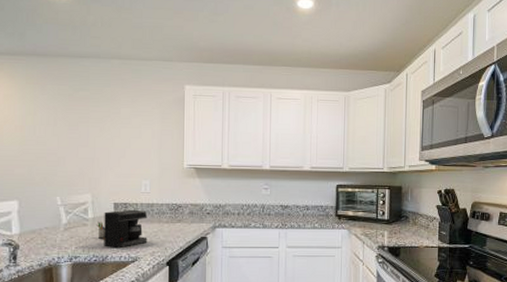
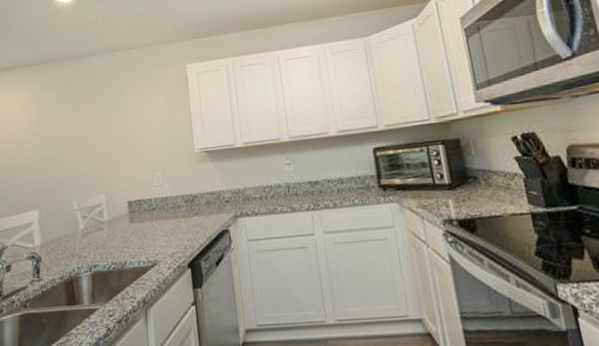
coffee maker: present [96,209,148,249] -> none [112,205,165,253]

